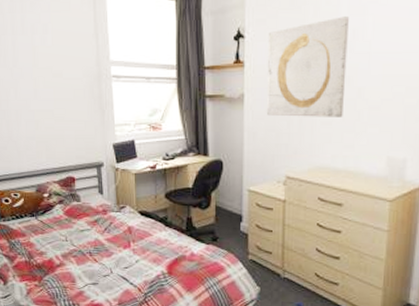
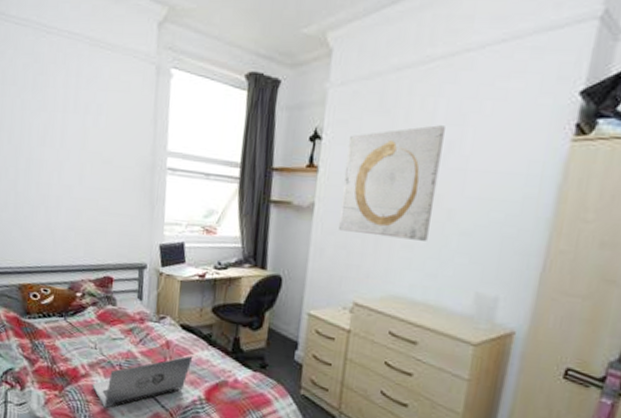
laptop: none [67,237,153,290] -> present [92,356,193,408]

